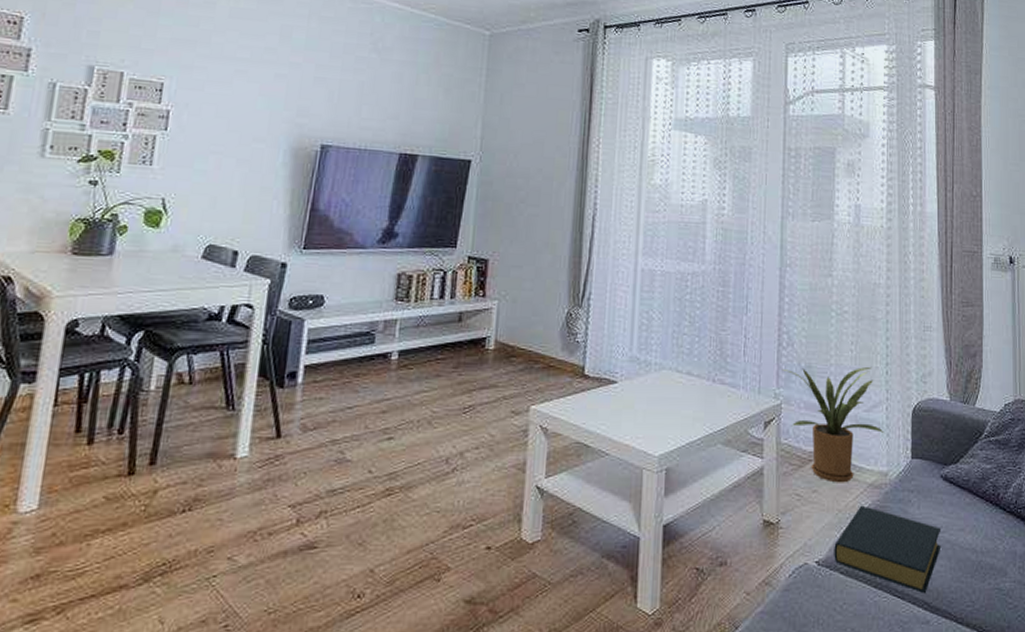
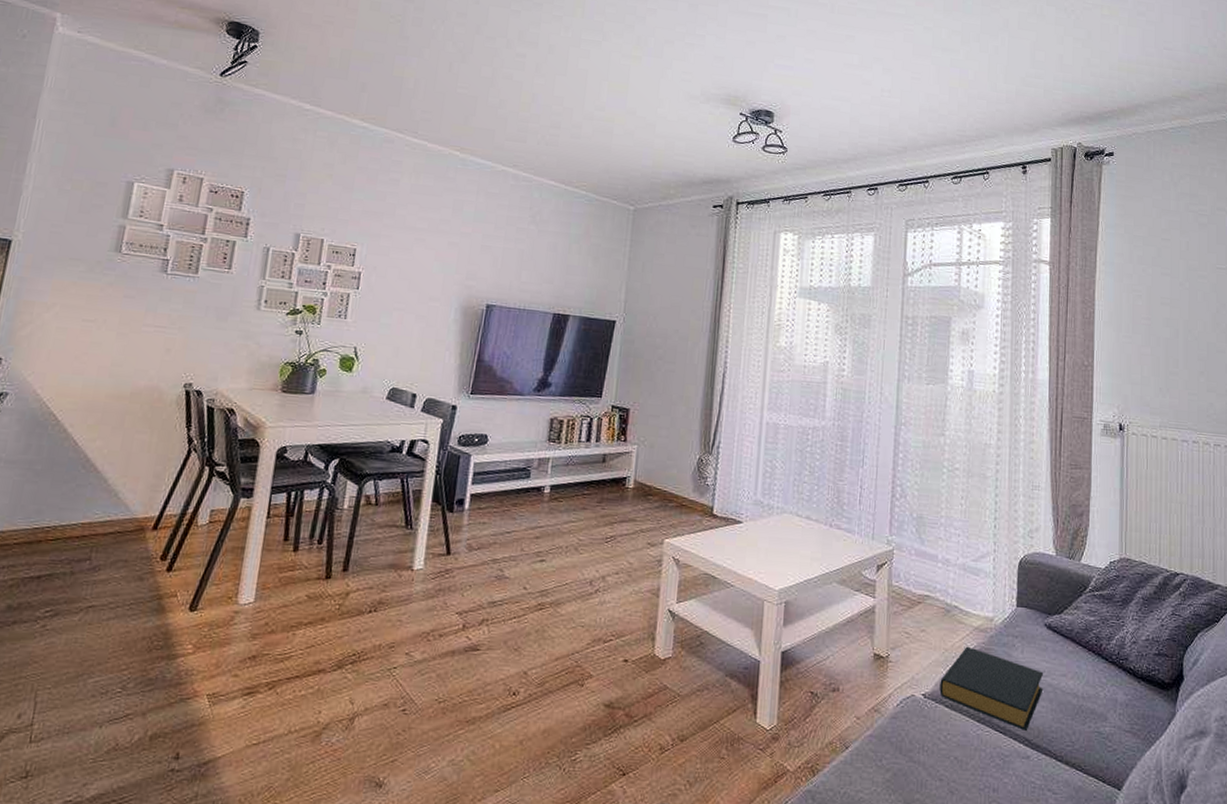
house plant: present [782,366,885,483] -> none [894,519,992,625]

